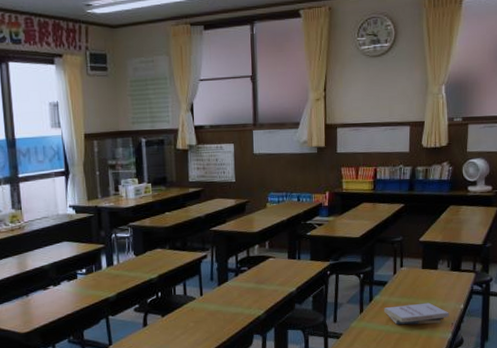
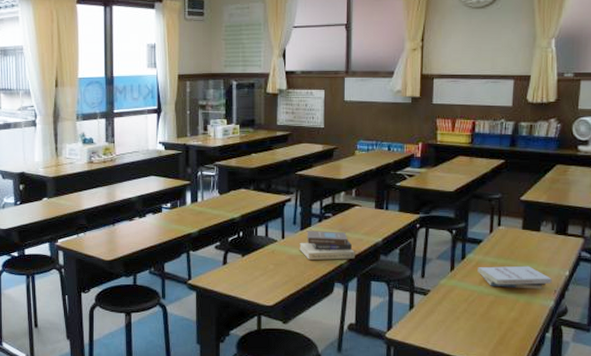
books: none [218,284,272,315] -> present [299,231,355,261]

